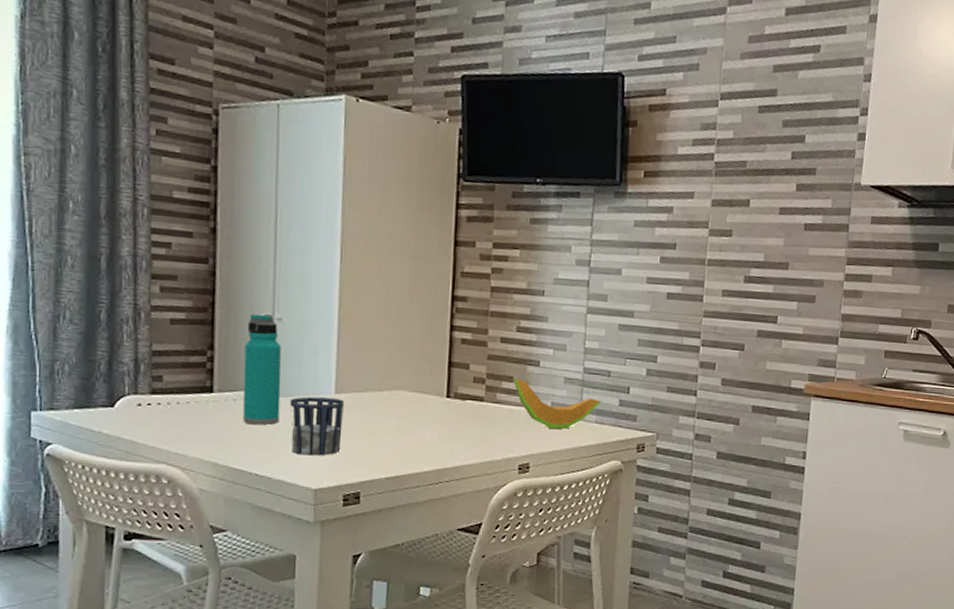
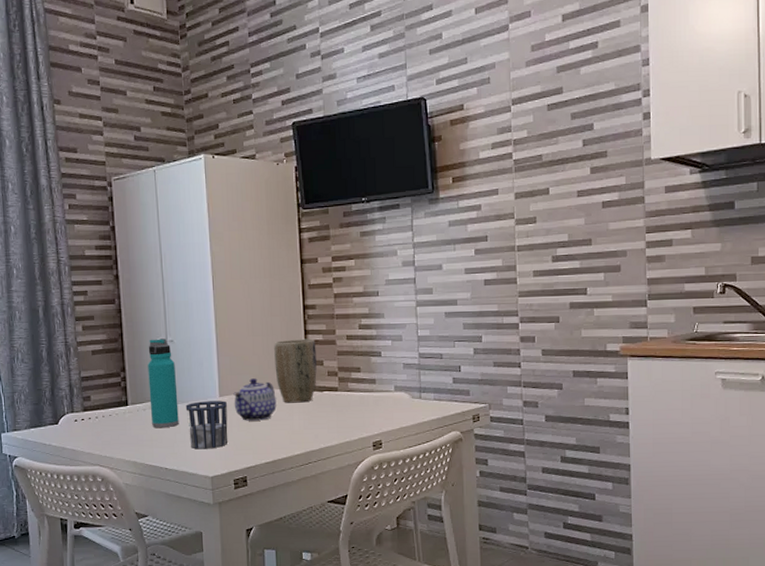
teapot: none [352,375,407,428] -> present [233,378,277,421]
plant pot: none [409,334,463,411] -> present [274,338,317,403]
cantaloupe slice: present [512,378,602,430] -> none [360,369,438,409]

